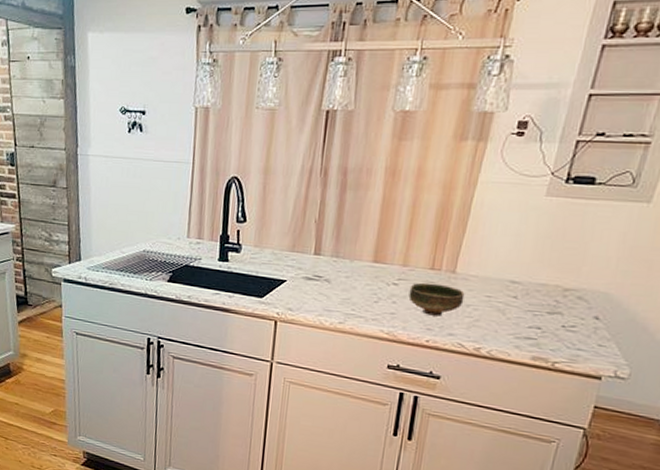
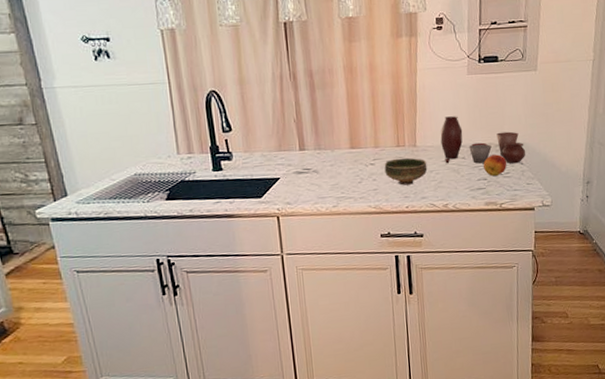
pottery set: none [488,244,607,318] -> present [440,116,526,164]
fruit: none [540,300,575,328] -> present [483,154,507,177]

